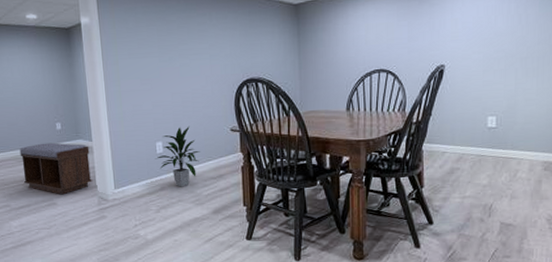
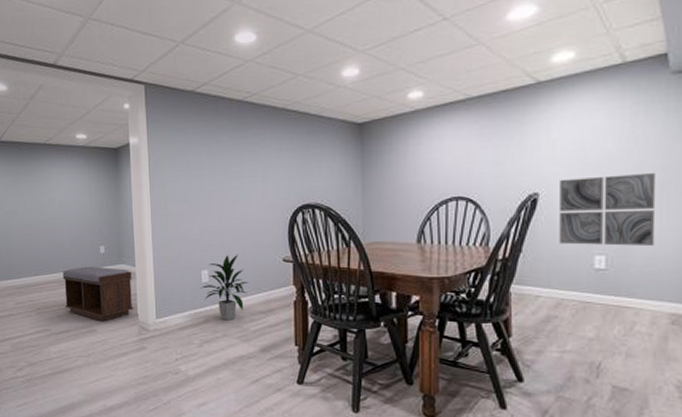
wall art: none [461,46,534,108] -> present [559,172,656,246]

